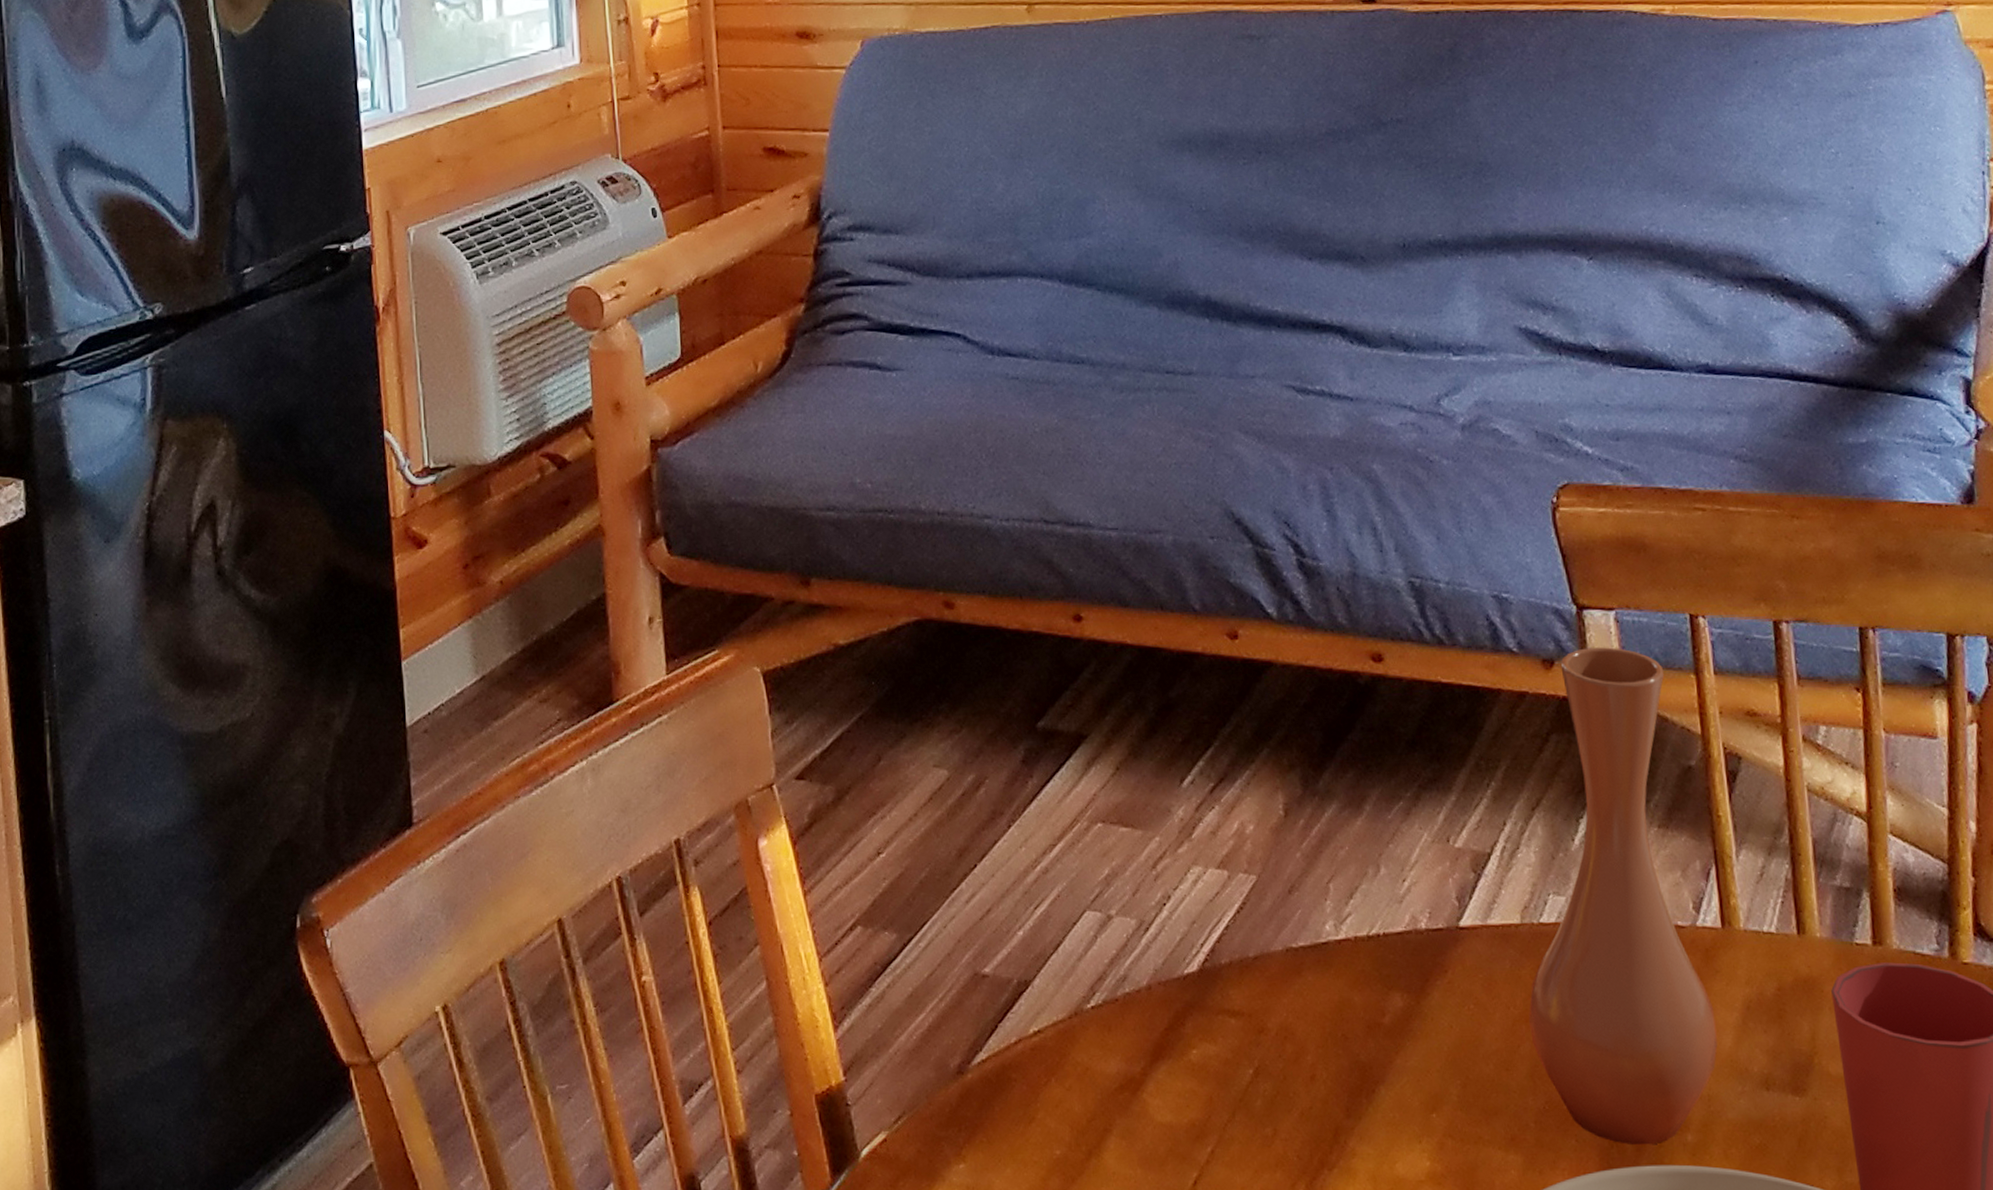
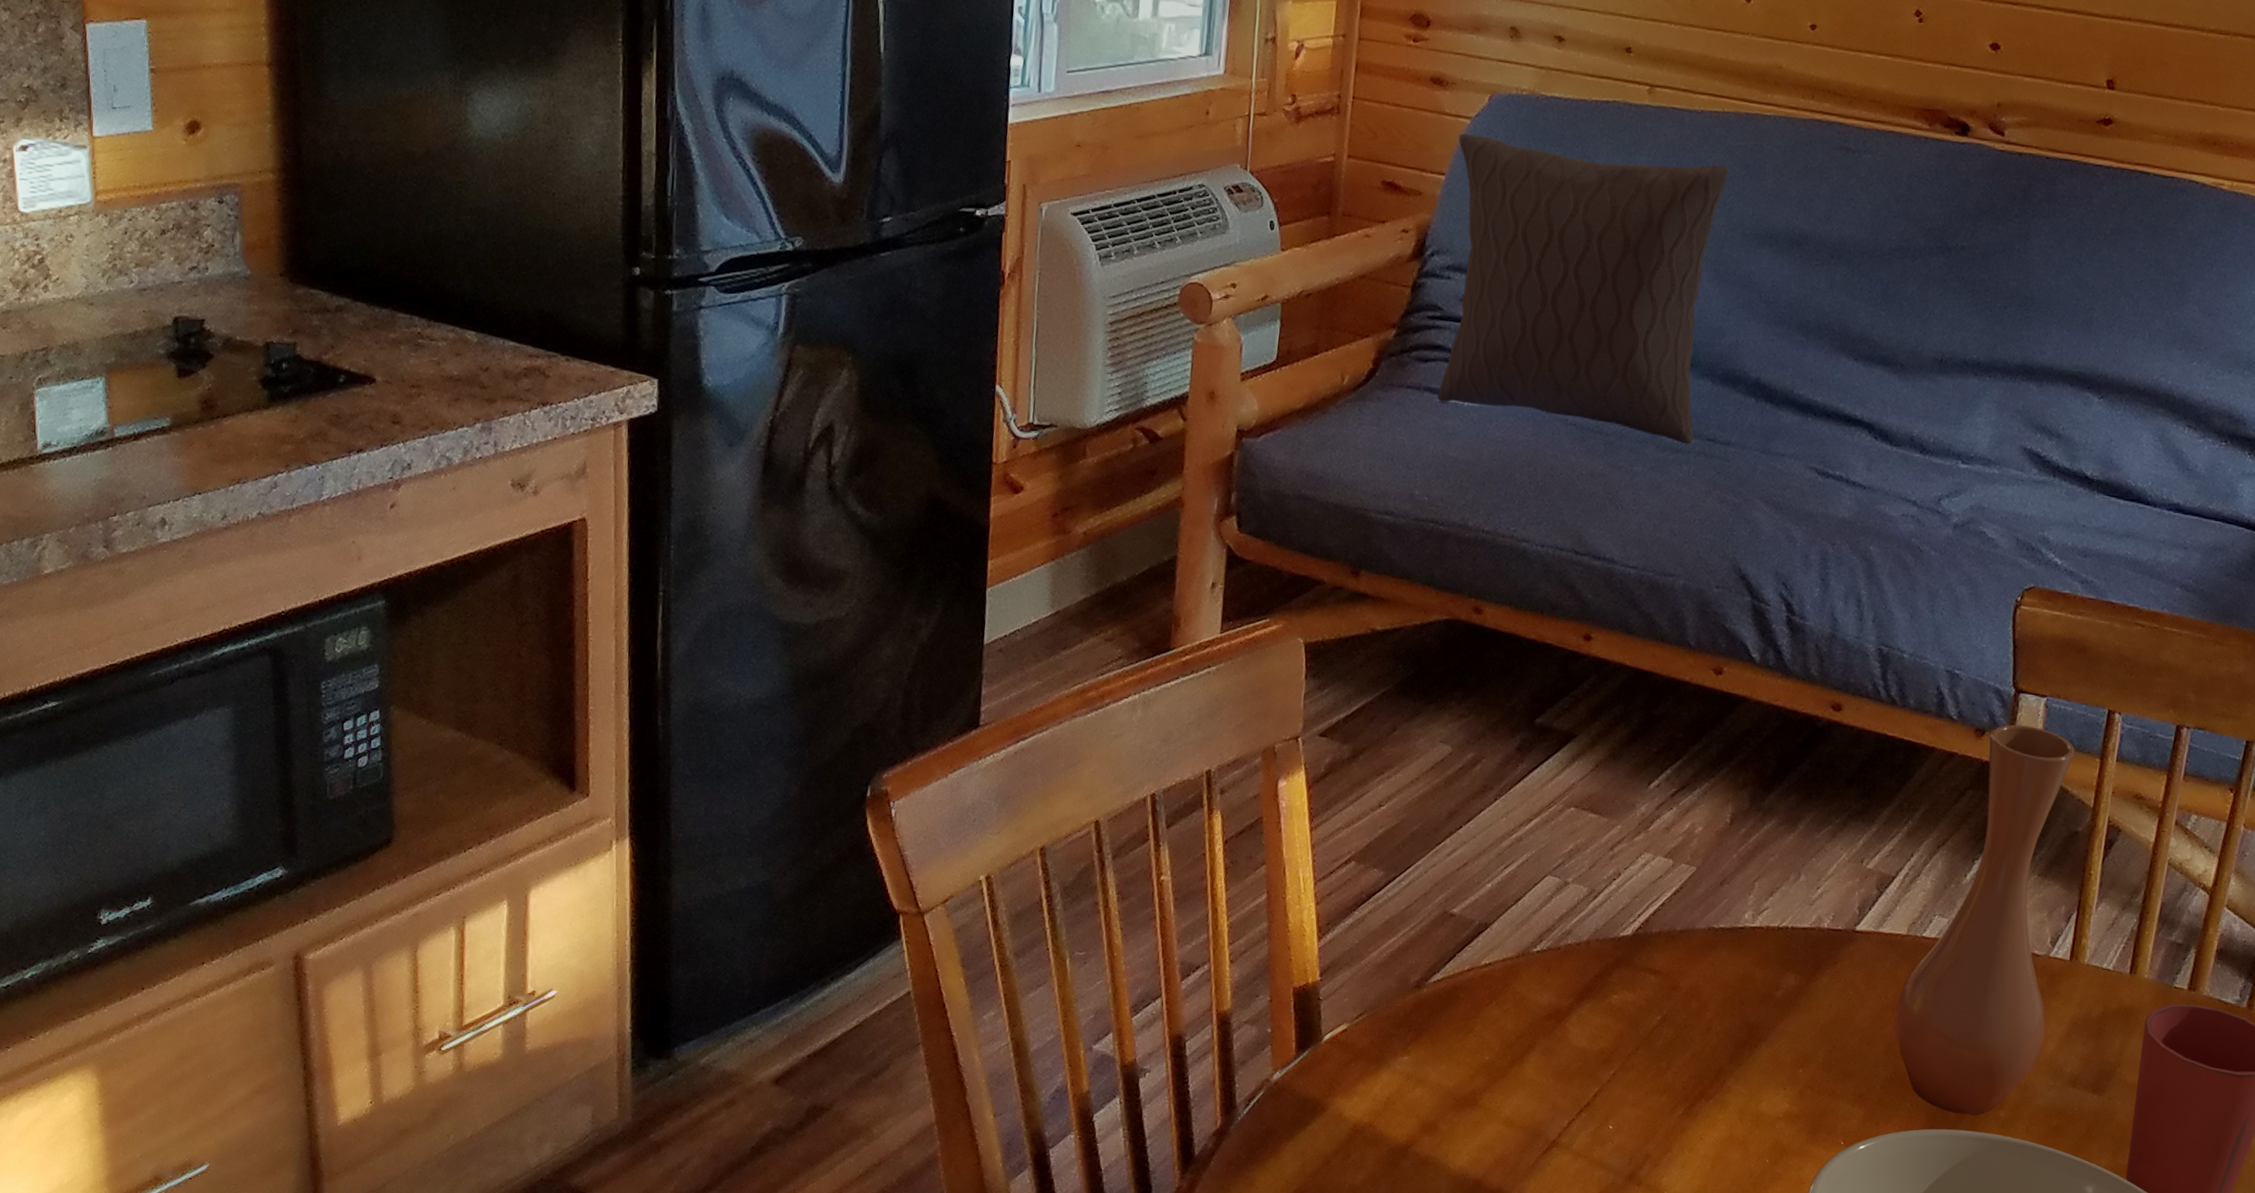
pillow: none [835,74,1151,381] -> present [1437,133,1729,444]

